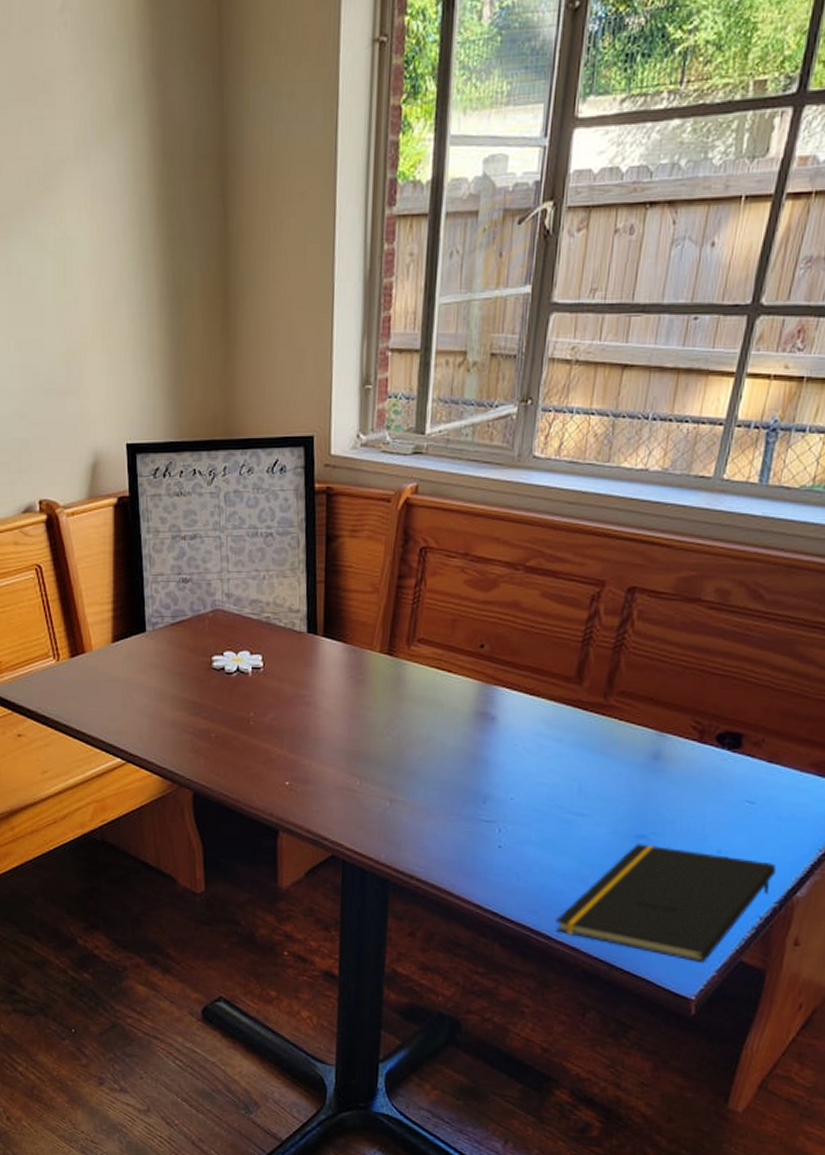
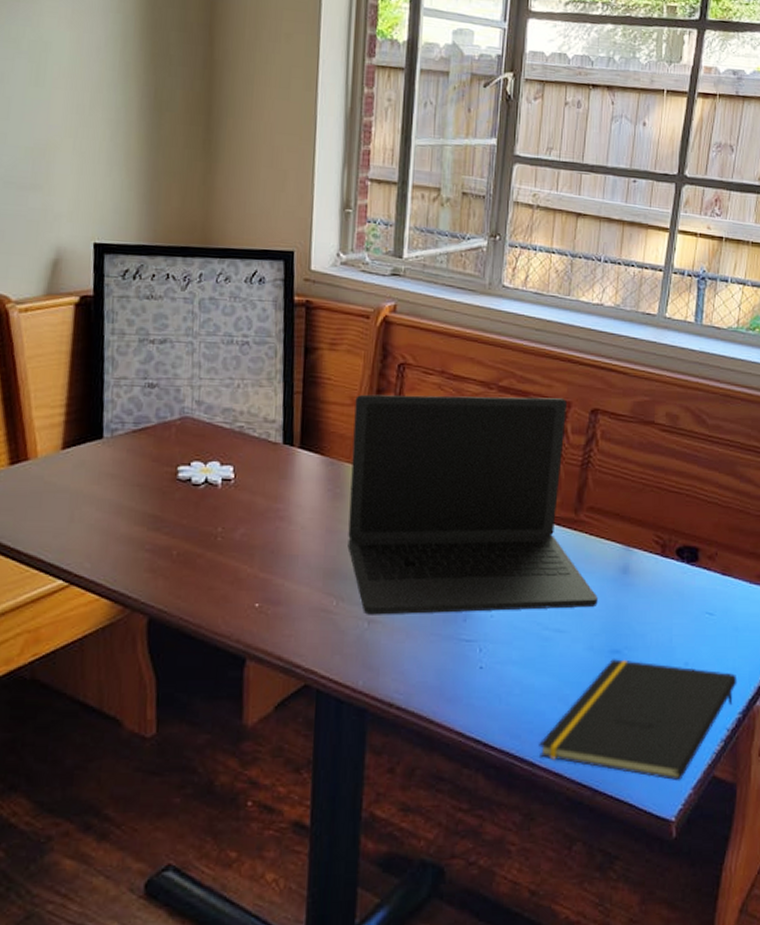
laptop: none [370,577,625,795] -> present [347,394,598,615]

